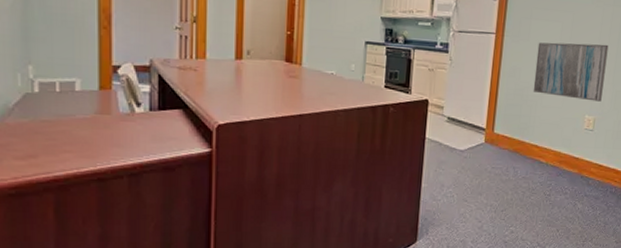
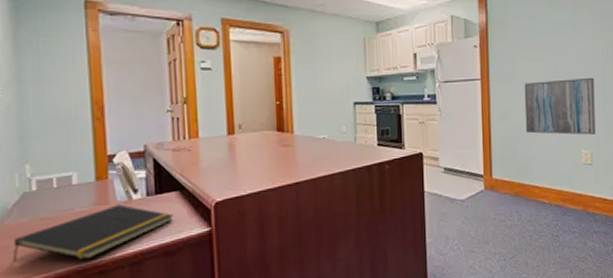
notepad: none [12,115,176,166] -> present [12,204,174,263]

